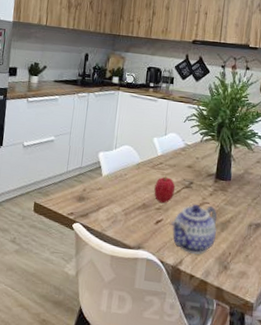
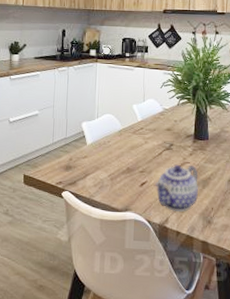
fruit: present [154,175,176,204] -> none [137,140,157,167]

